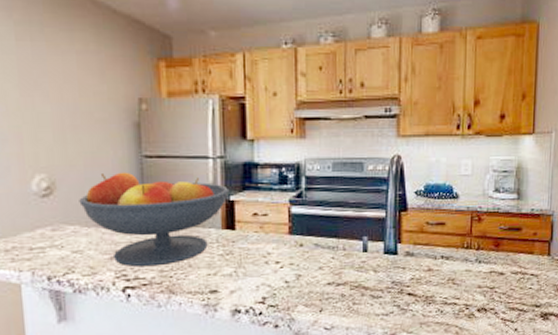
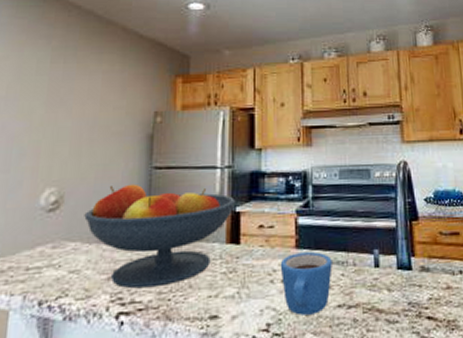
mug: none [274,238,323,291] -> present [280,252,333,316]

